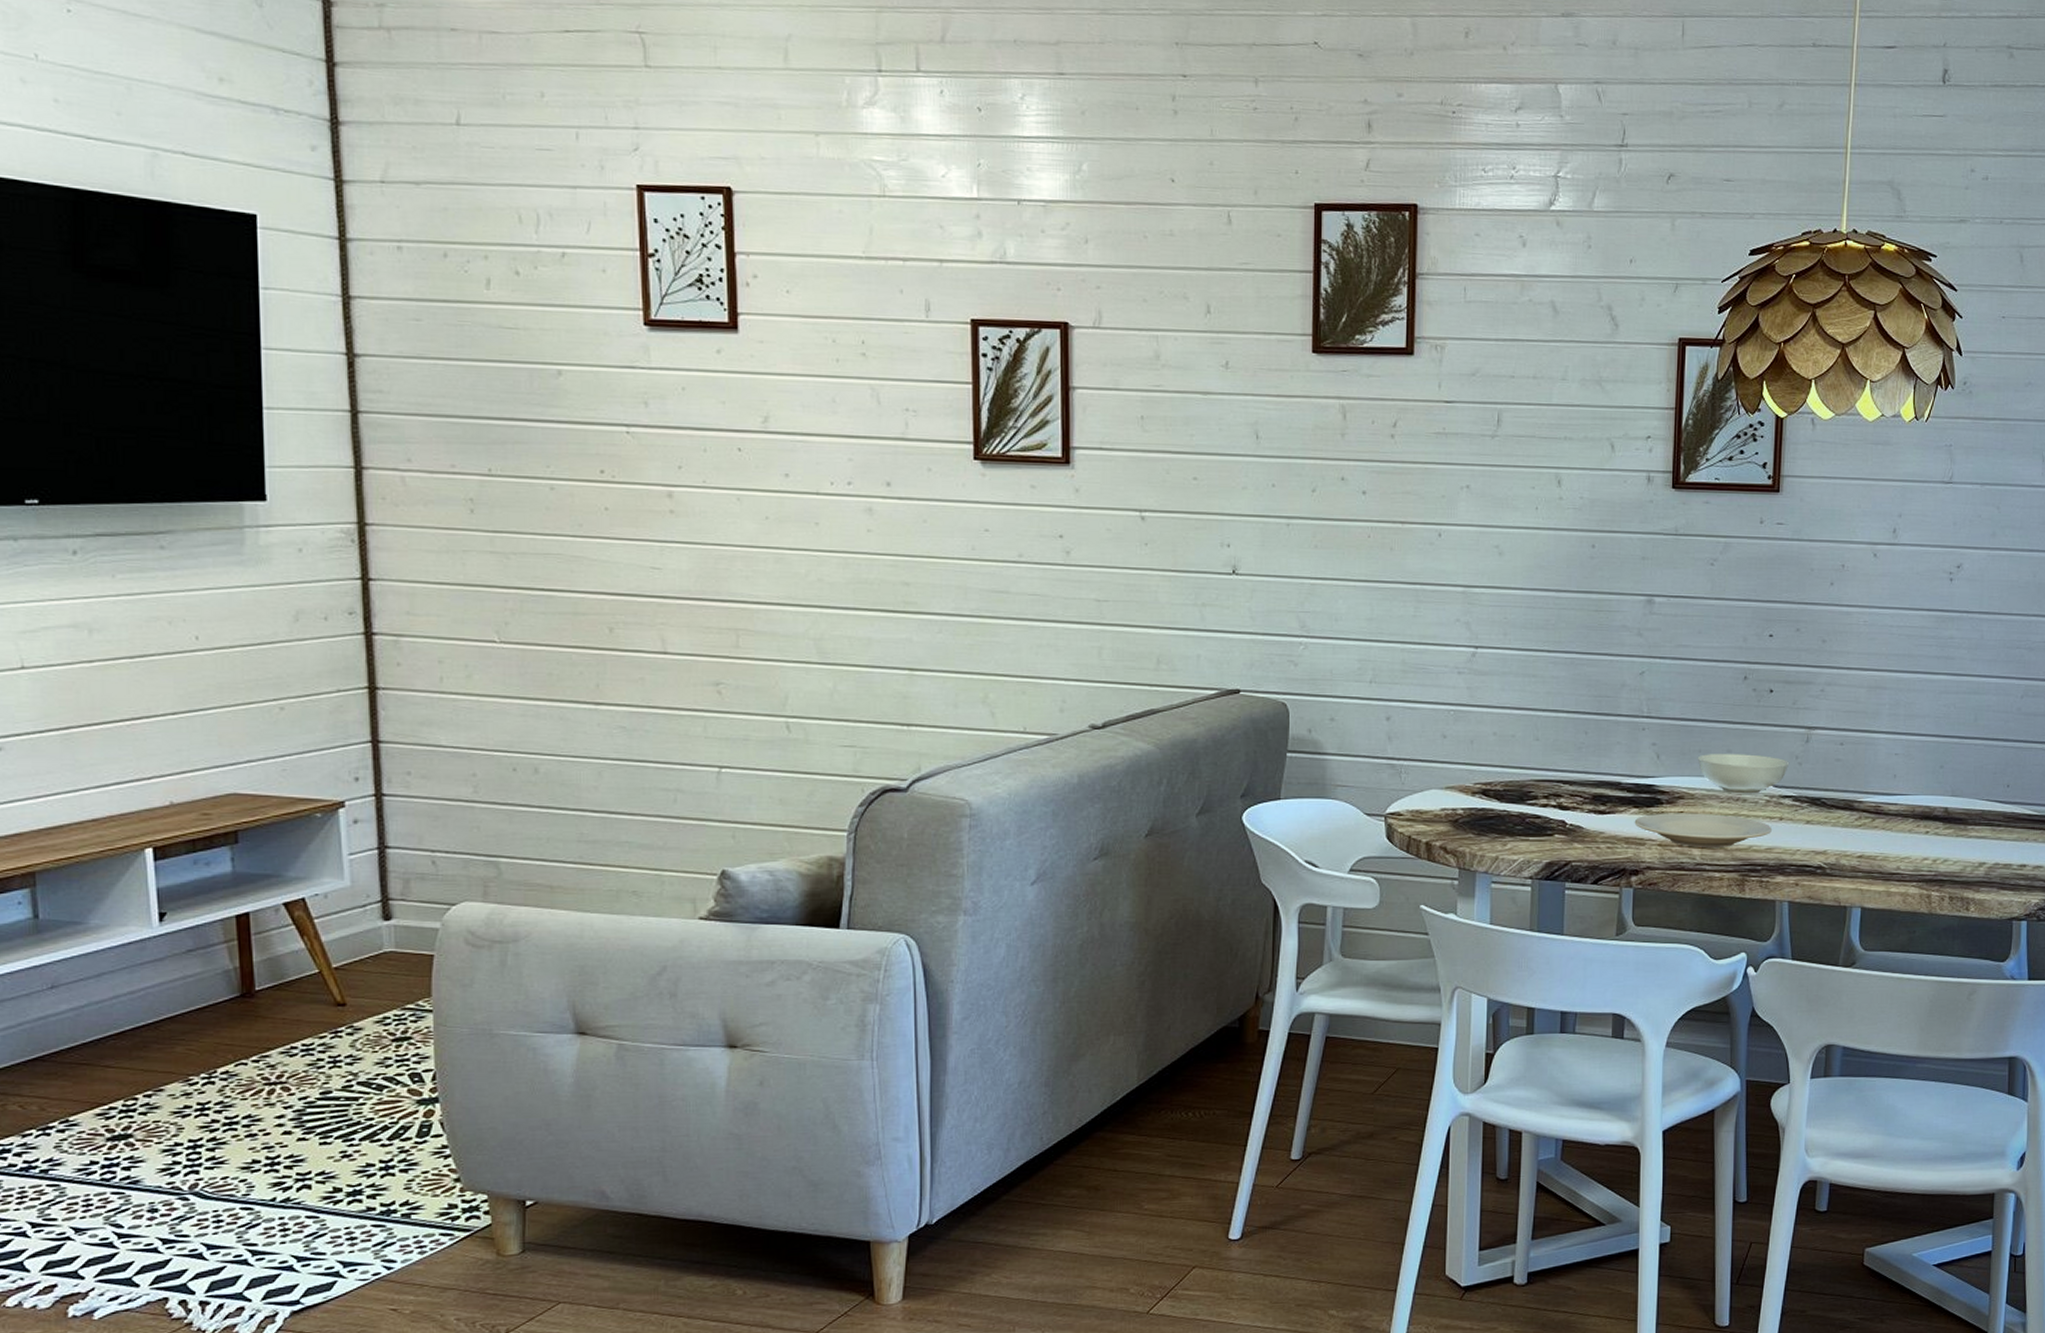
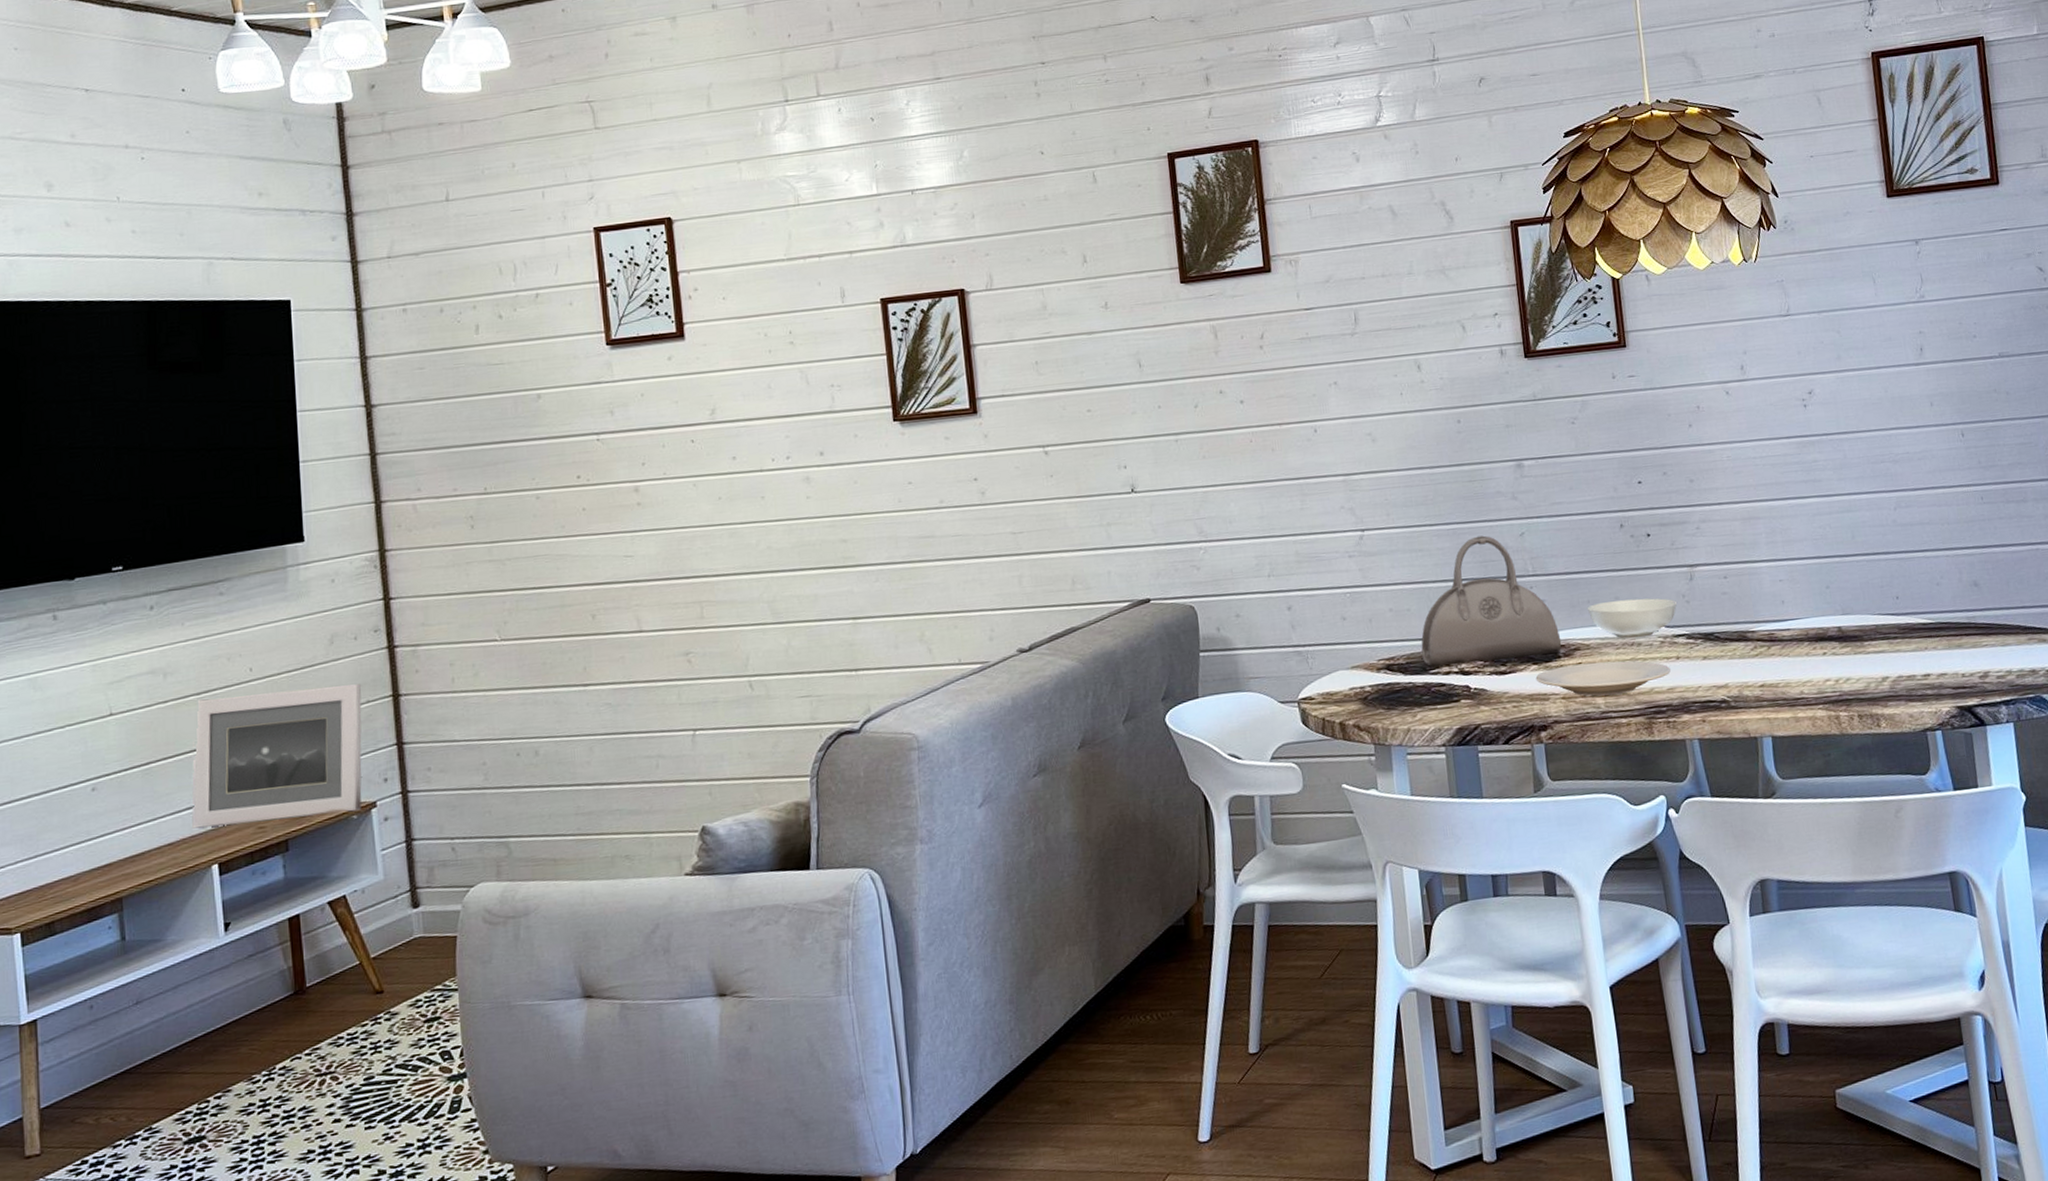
picture frame: none [121,664,332,809] -> present [191,683,362,829]
handbag: none [1521,669,1666,801] -> present [1421,535,1562,668]

